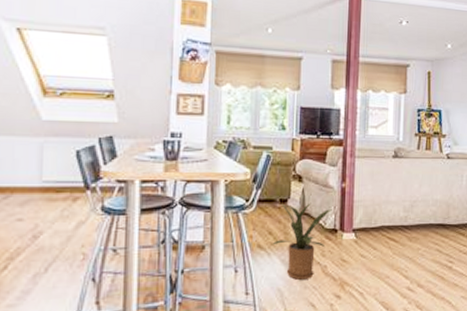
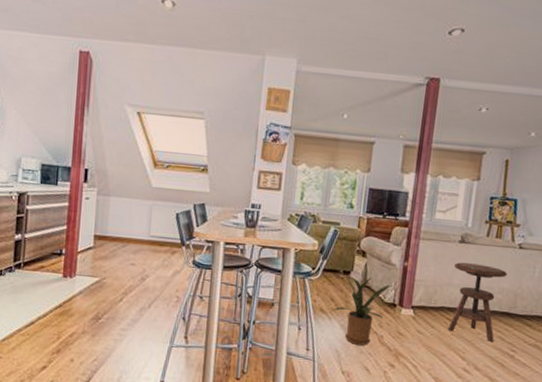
side table: none [389,178,439,256] -> present [448,262,507,342]

